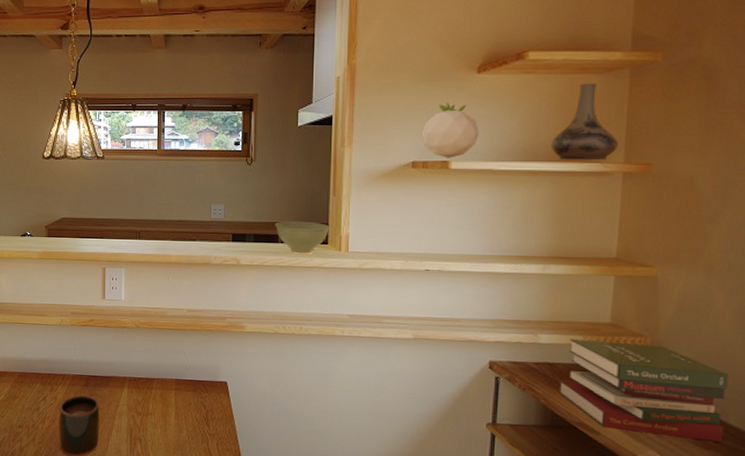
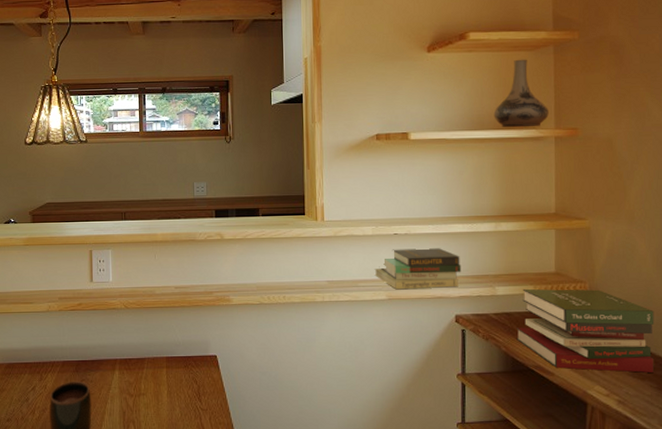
bowl: present [274,221,330,254] -> none [254,194,306,225]
books: none [400,286,500,331] -> present [374,248,462,290]
succulent plant: present [421,103,479,158] -> none [382,80,432,130]

